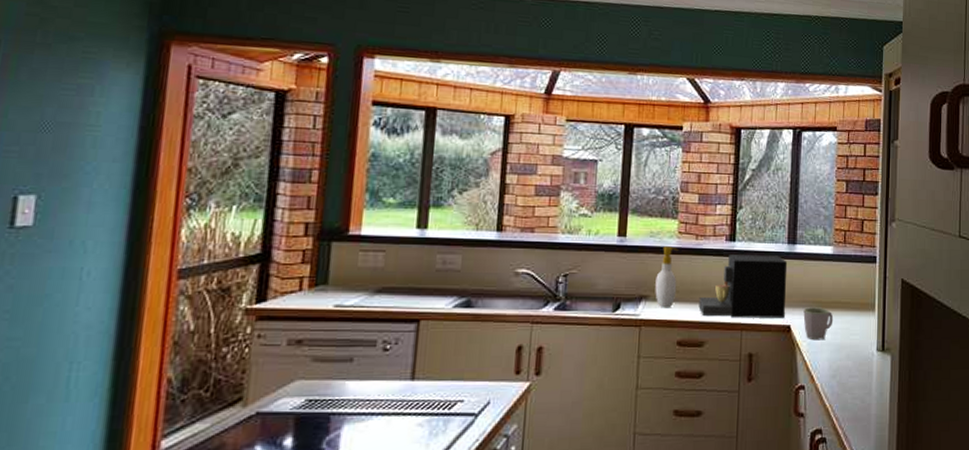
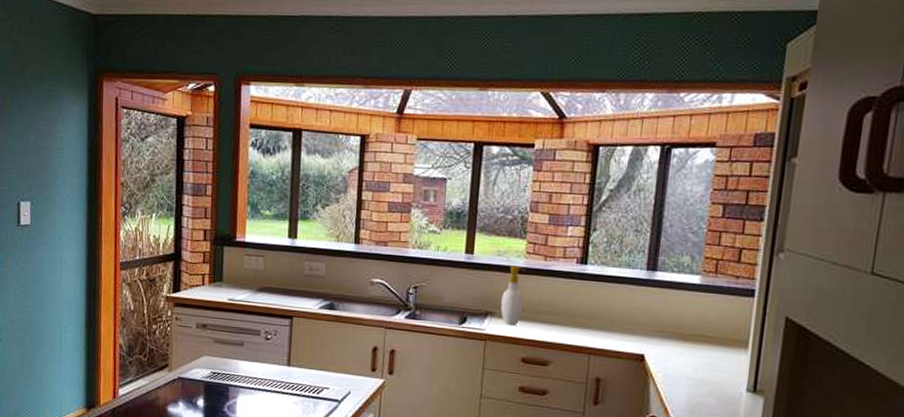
coffee maker: present [699,254,788,318] -> none [545,277,645,346]
mug: present [803,307,834,341] -> none [660,338,696,374]

